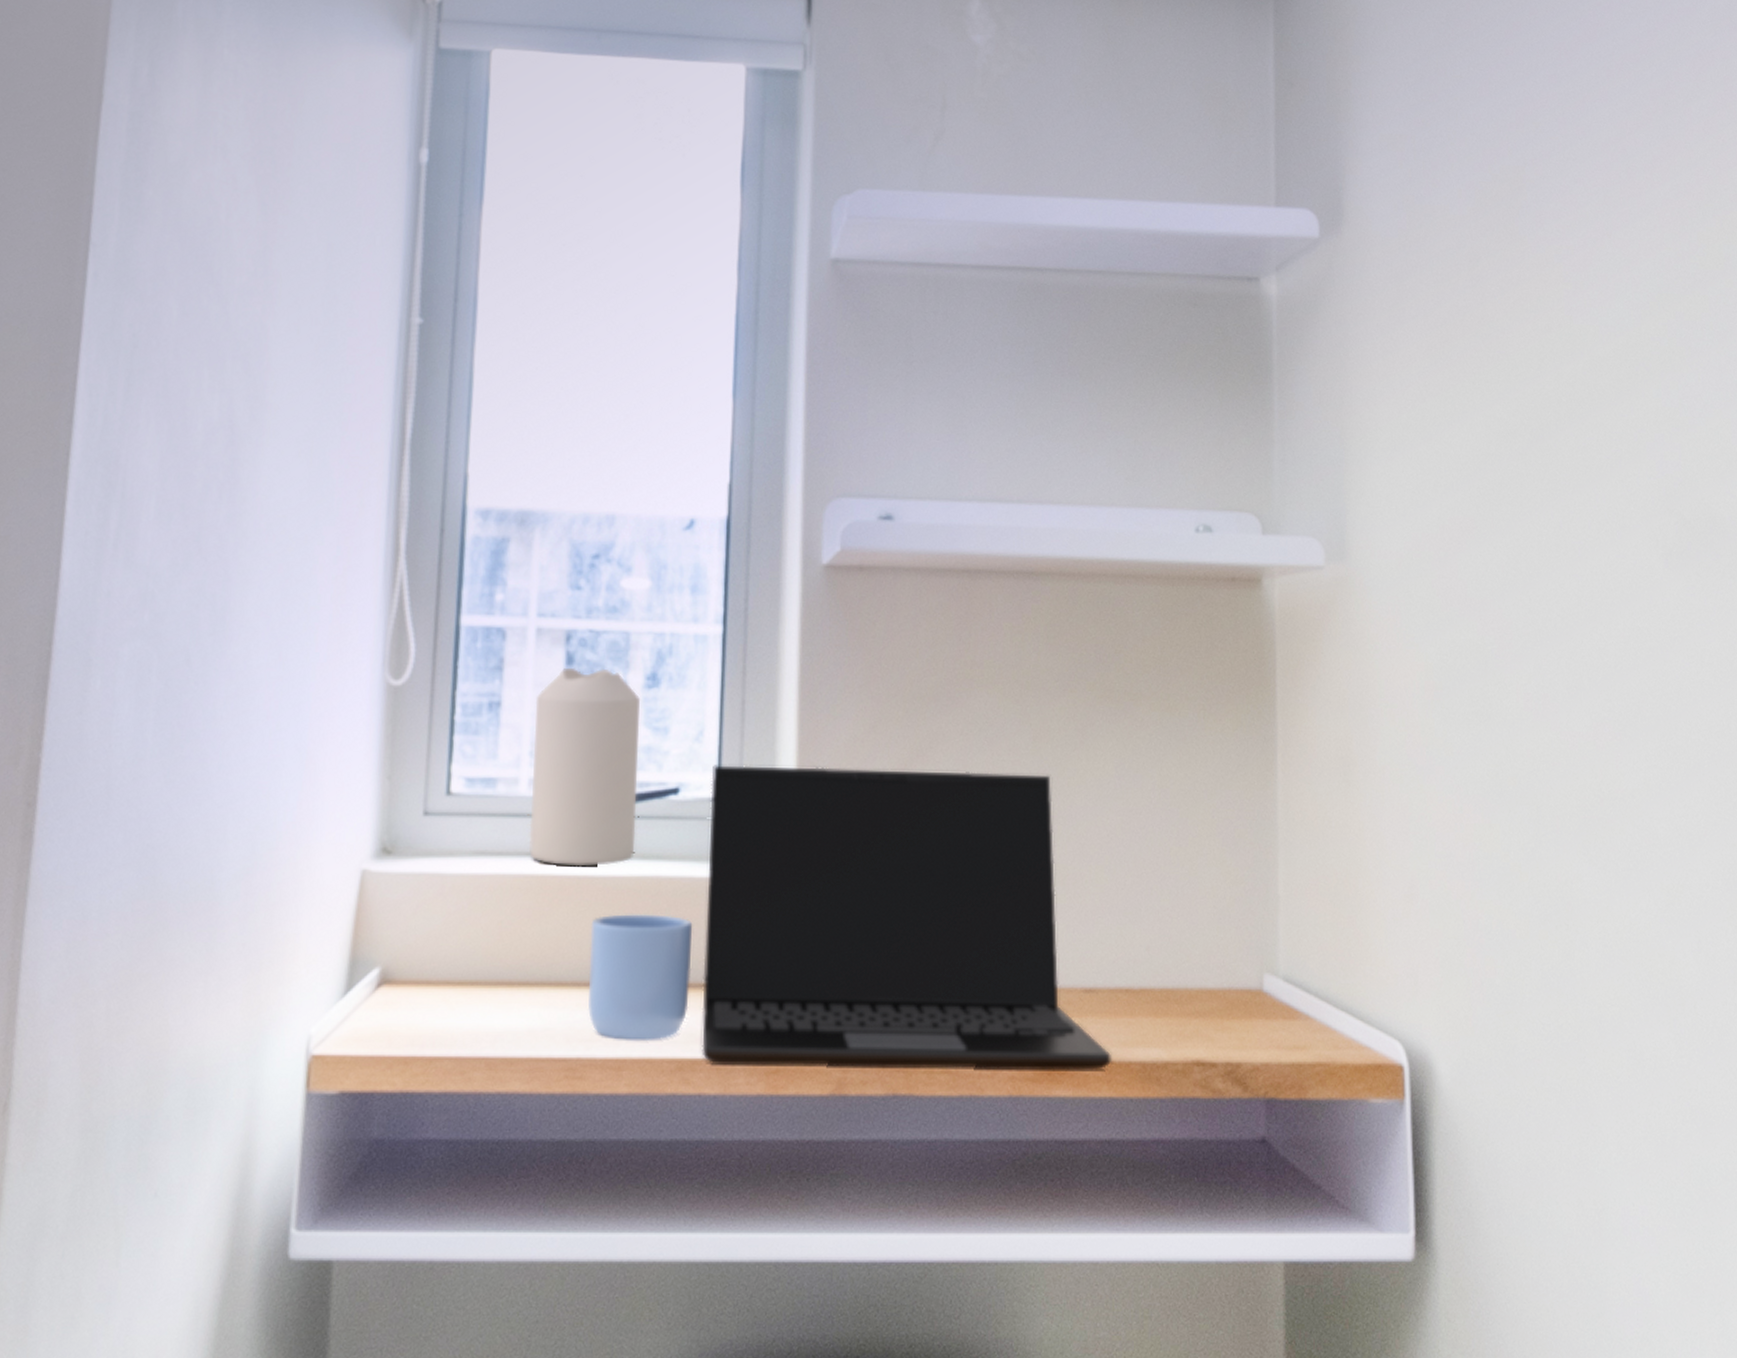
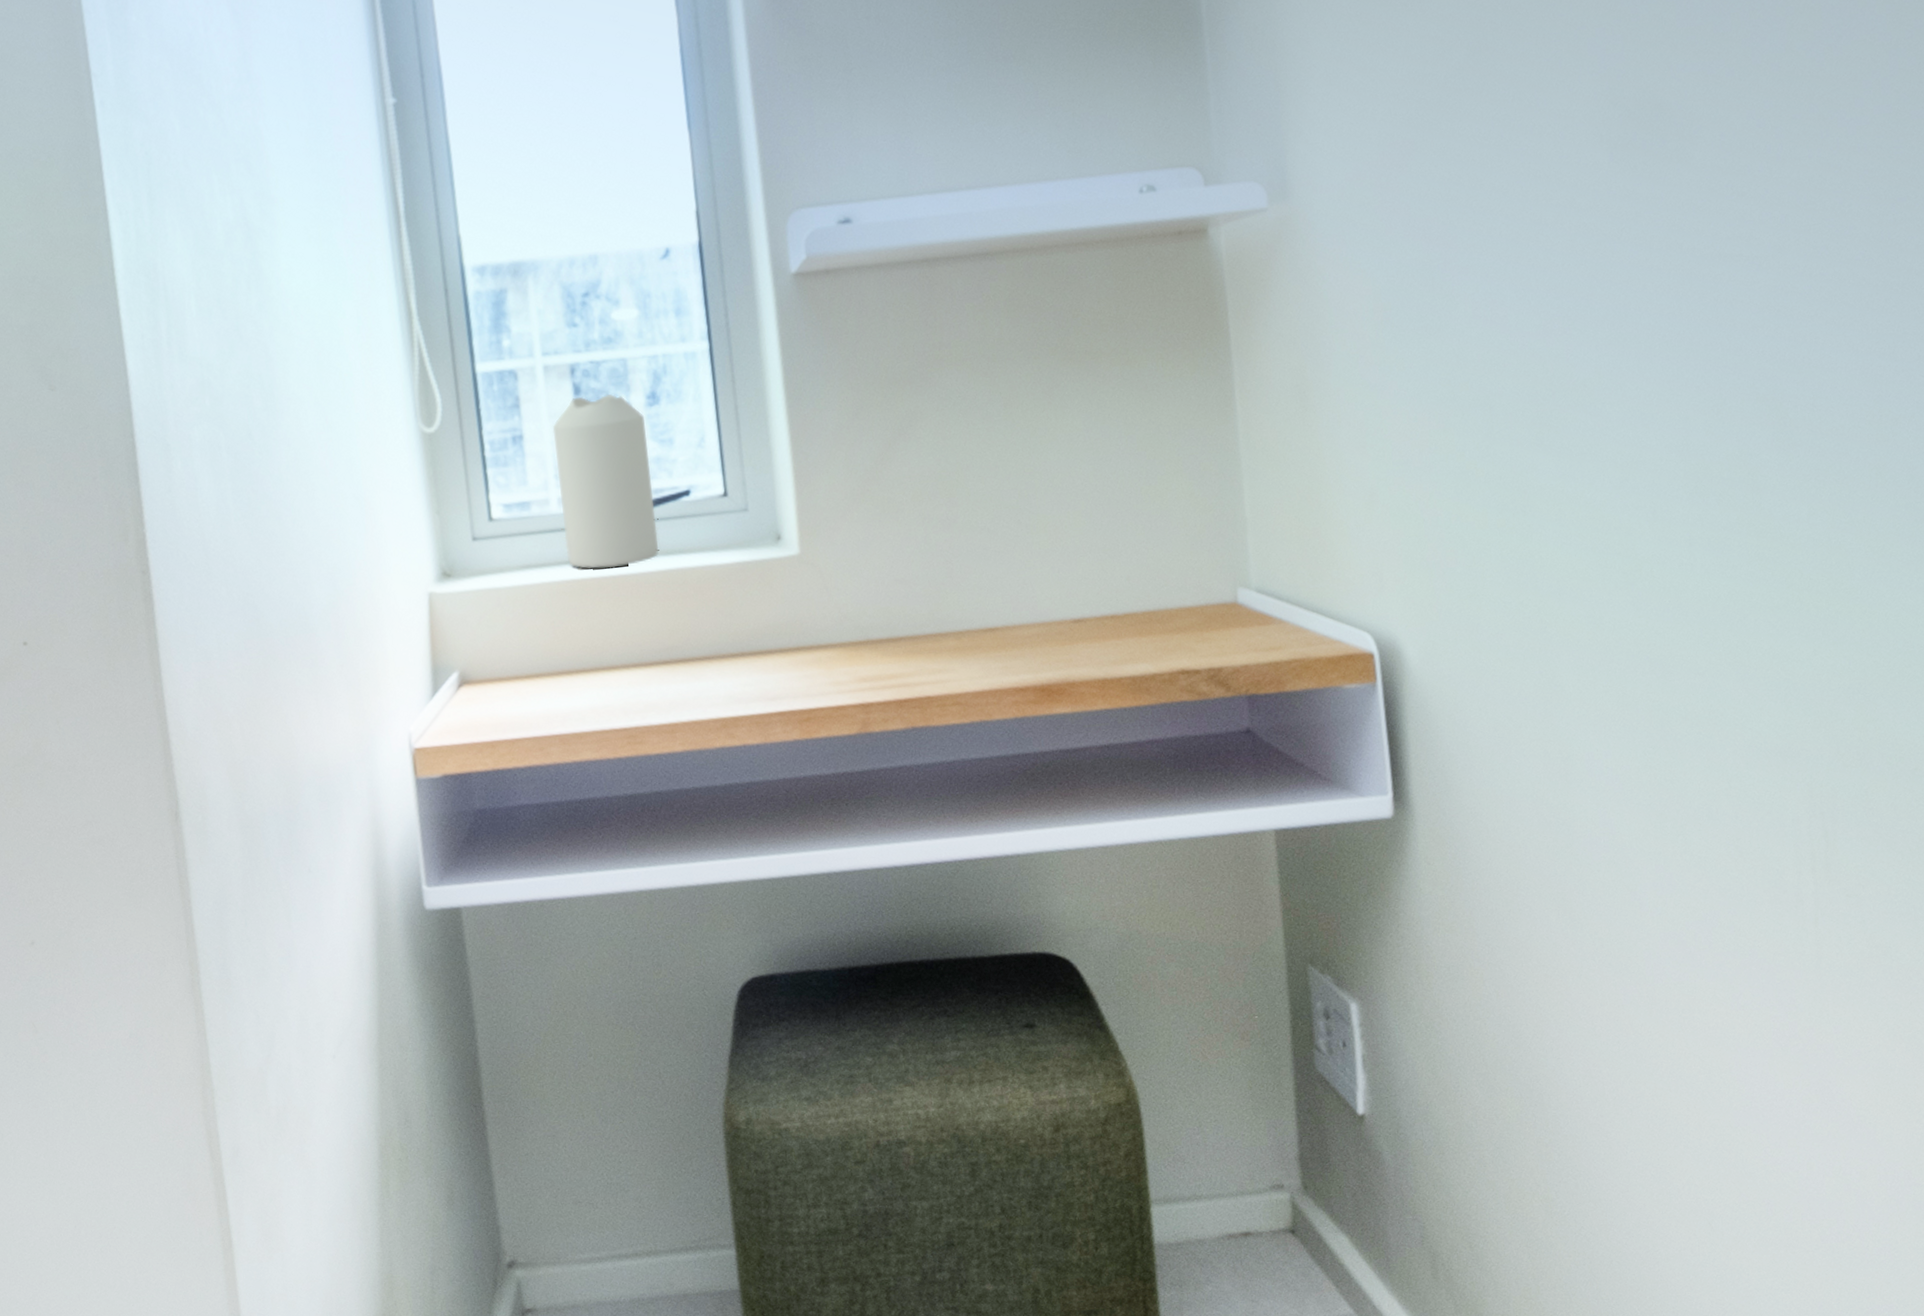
mug: present [588,914,693,1040] -> none [630,600,725,708]
laptop: present [701,765,1111,1069] -> none [717,436,1104,719]

